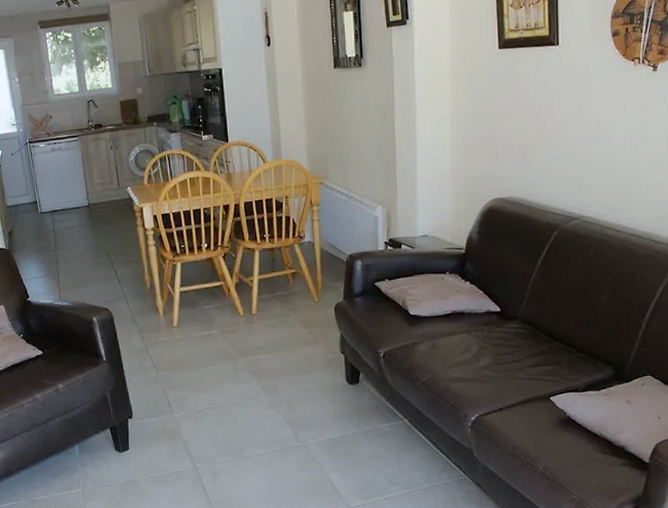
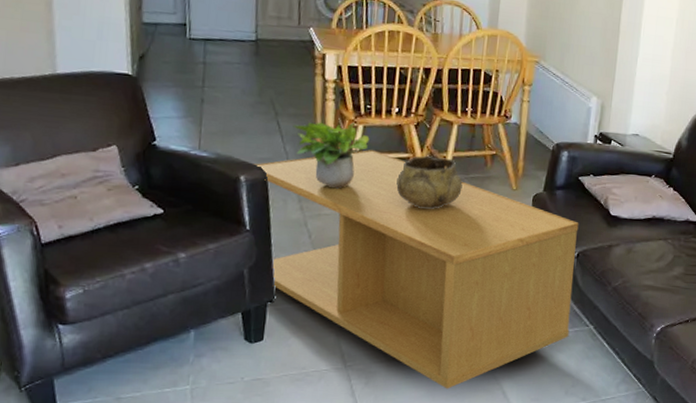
coffee table: none [101,283,386,484] -> present [253,150,579,389]
potted plant: none [126,261,188,319] -> present [293,122,370,189]
decorative bowl: none [214,281,271,329] -> present [396,156,463,210]

